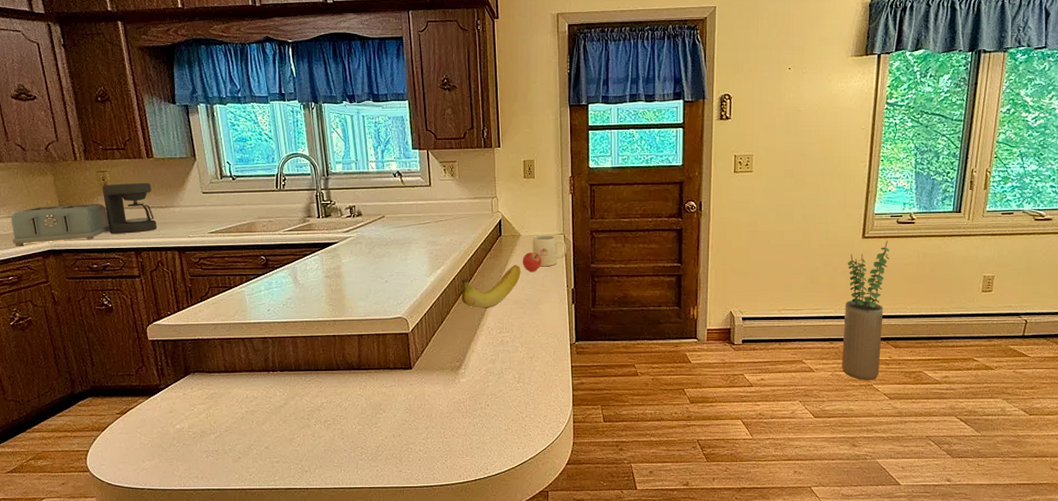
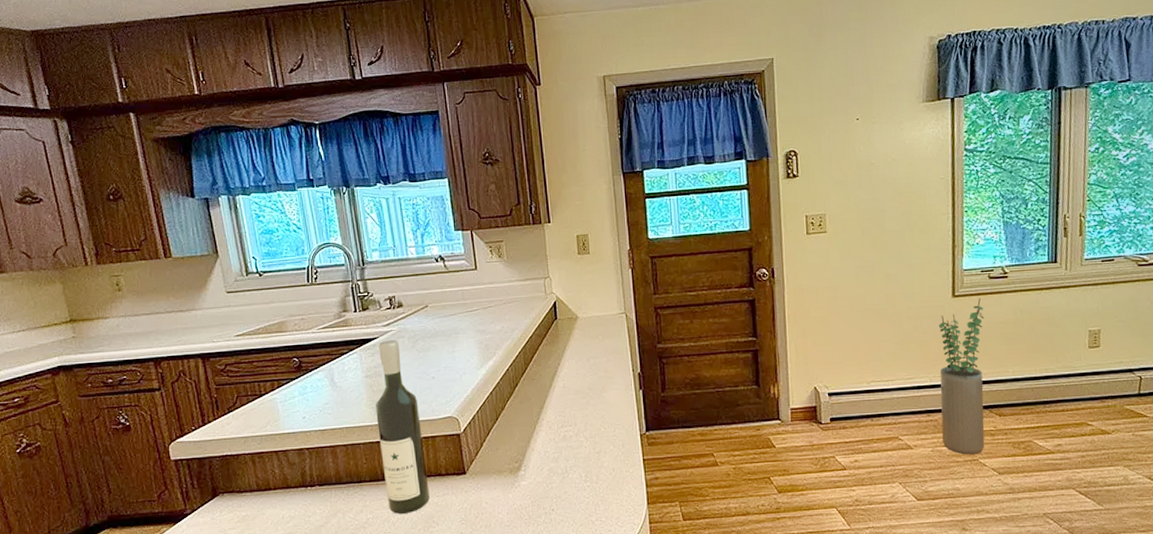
toaster: present [11,203,110,246] -> none [16,311,126,364]
coffee maker: present [102,182,158,235] -> none [116,284,178,345]
bottle: none [333,245,378,400] -> present [375,339,430,514]
fruit: present [461,265,521,308] -> none [516,350,581,401]
fruit: present [522,252,542,272] -> none [581,335,603,358]
mug: present [532,235,567,267] -> none [591,315,630,351]

